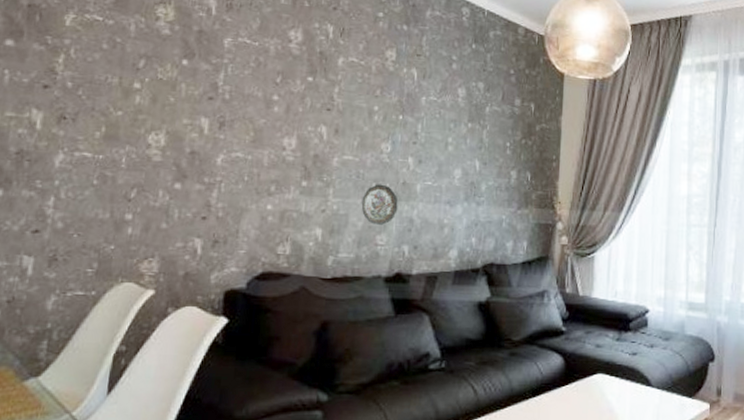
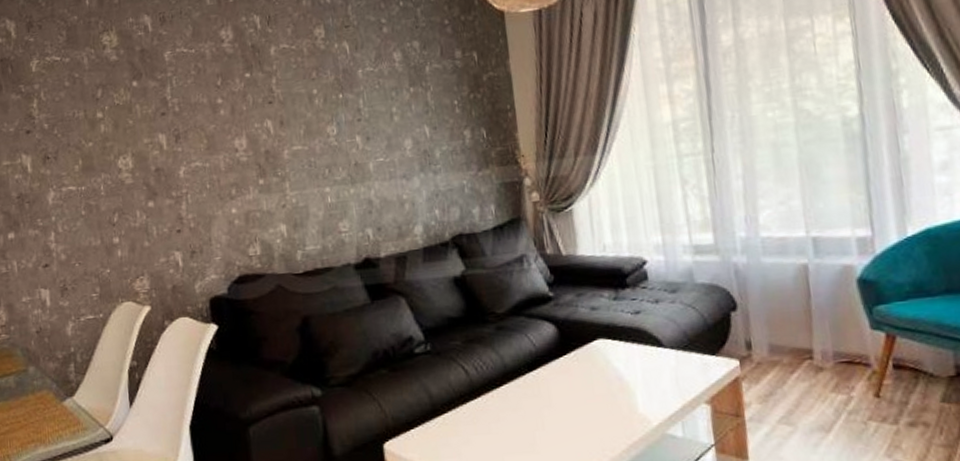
decorative plate: present [361,184,398,225] -> none [318,169,355,212]

